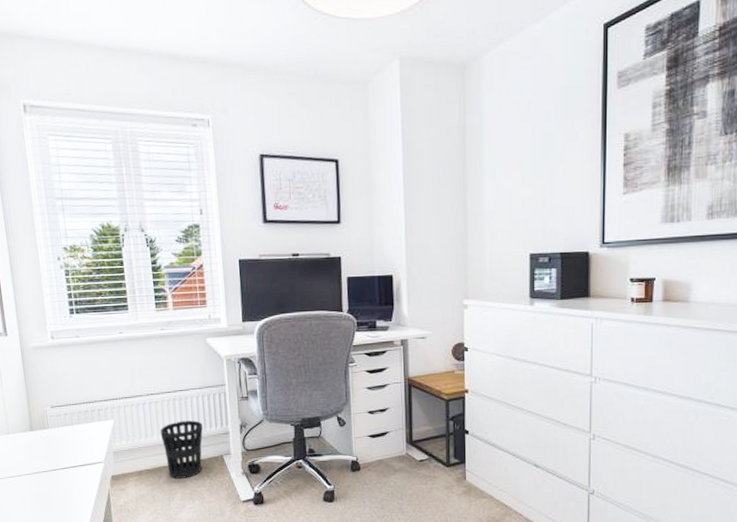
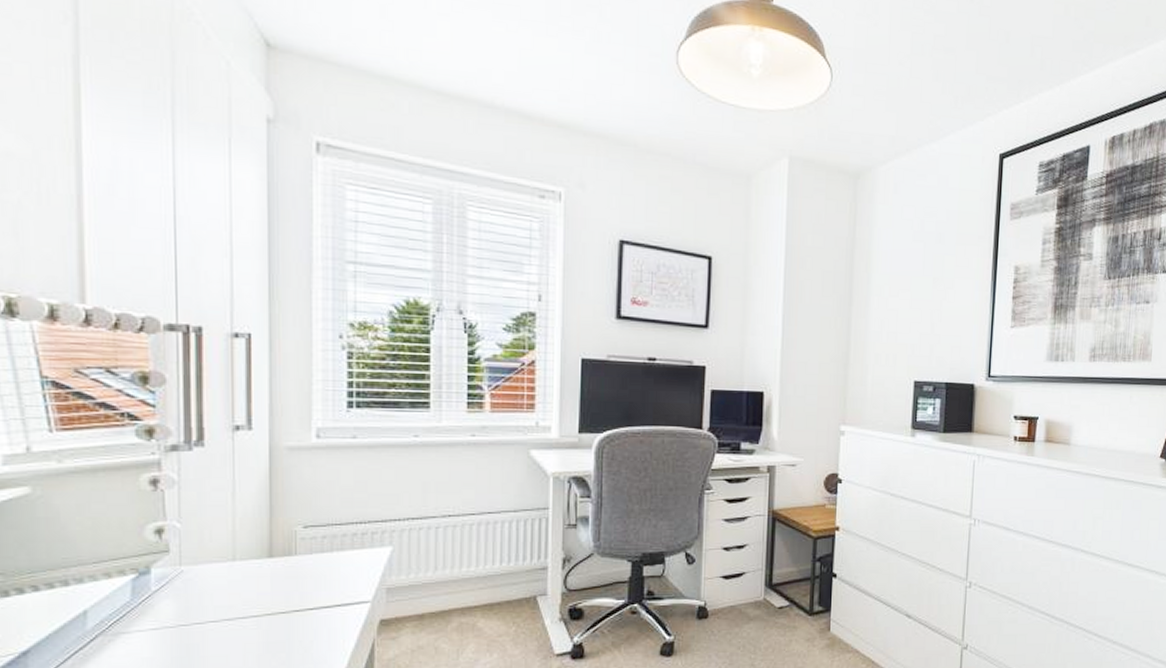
wastebasket: present [160,420,203,479] -> none [455,551,513,625]

